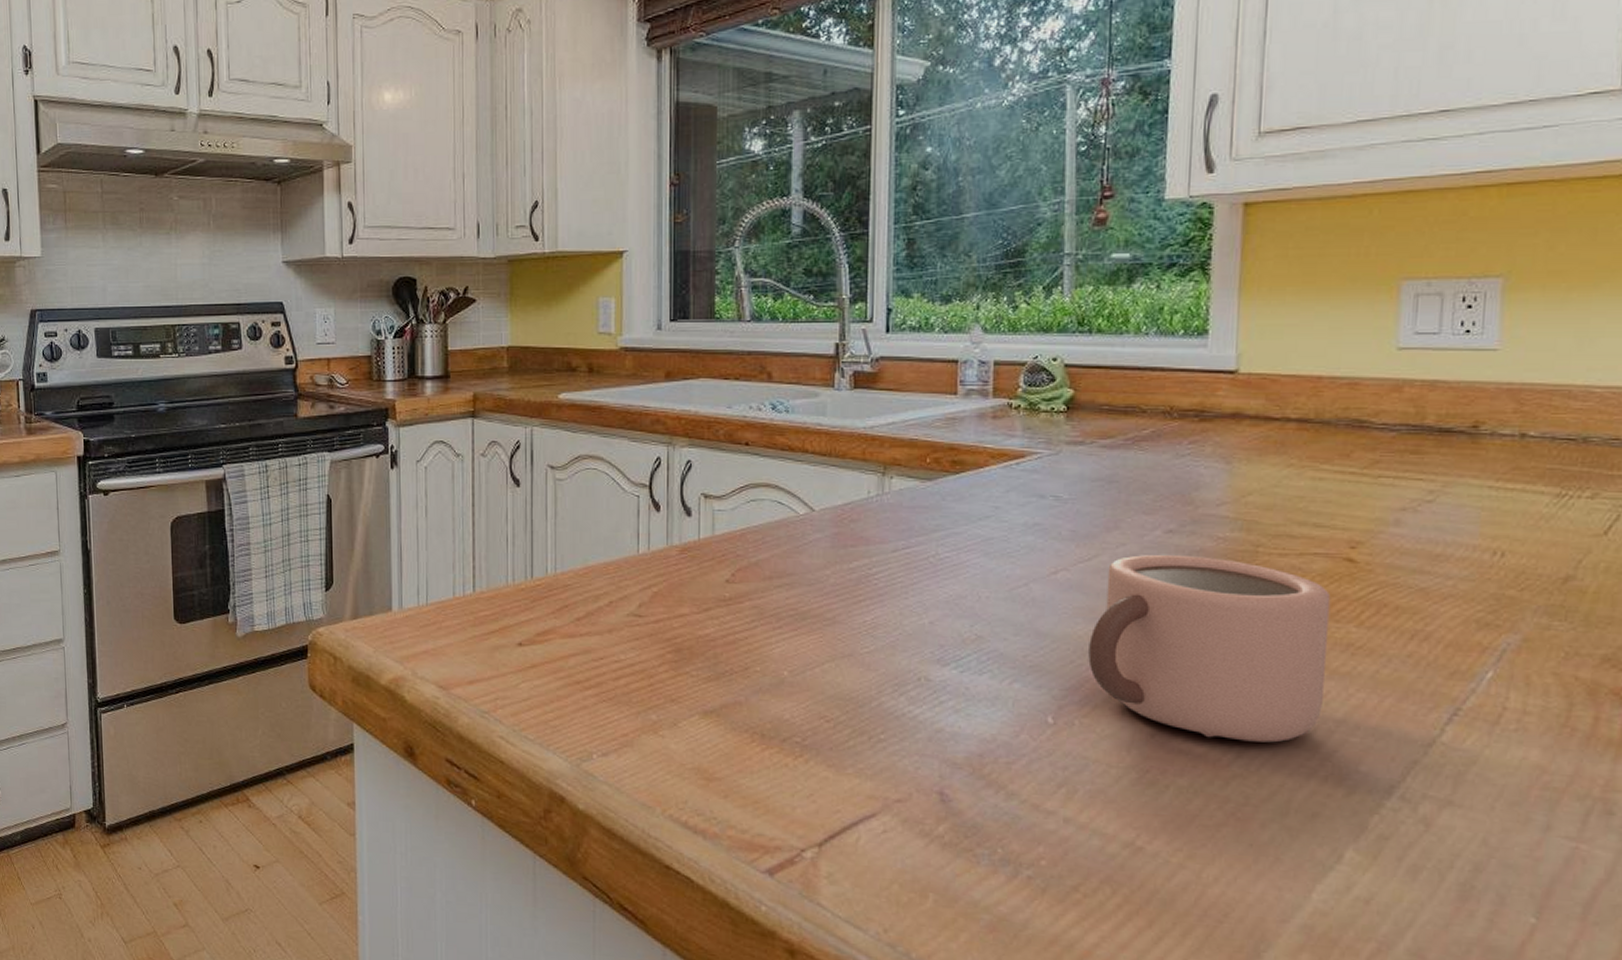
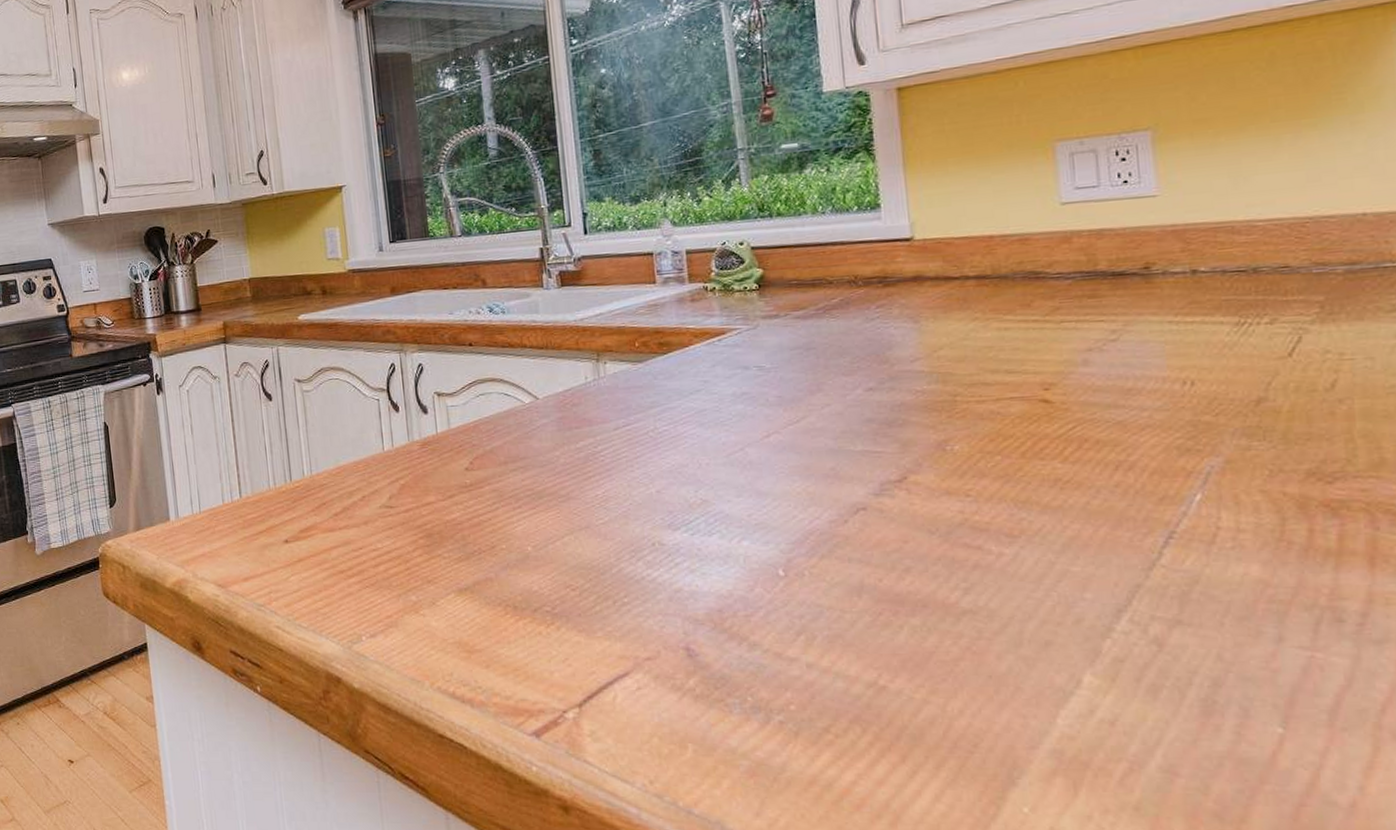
mug: present [1088,554,1331,743] -> none [808,409,1040,579]

